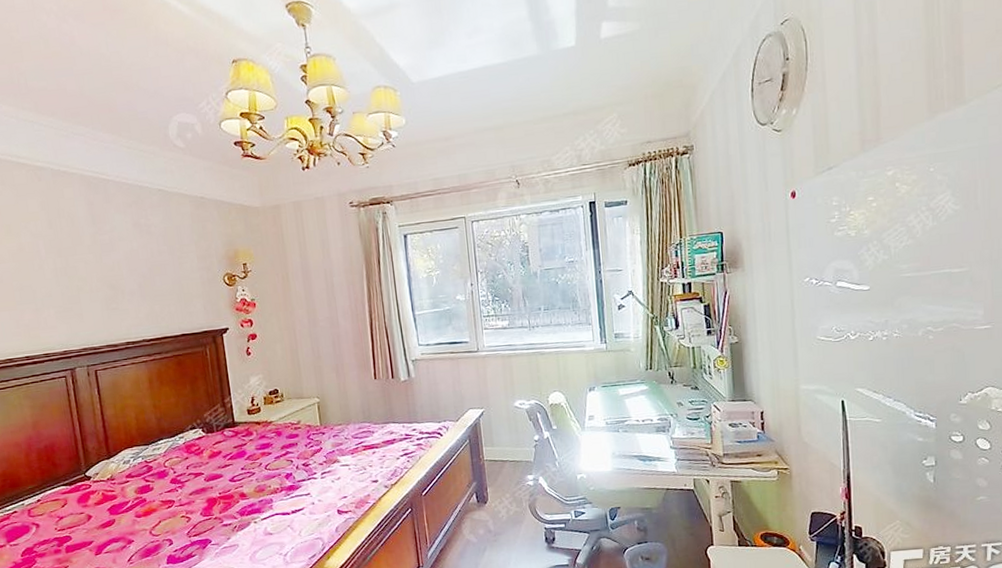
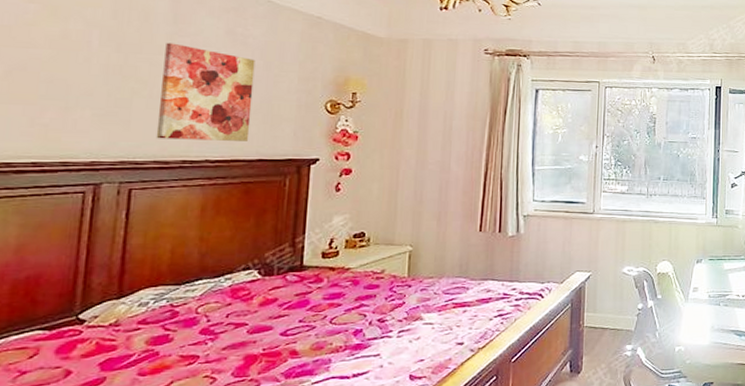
wall art: none [91,241,171,326] -> present [156,42,255,141]

